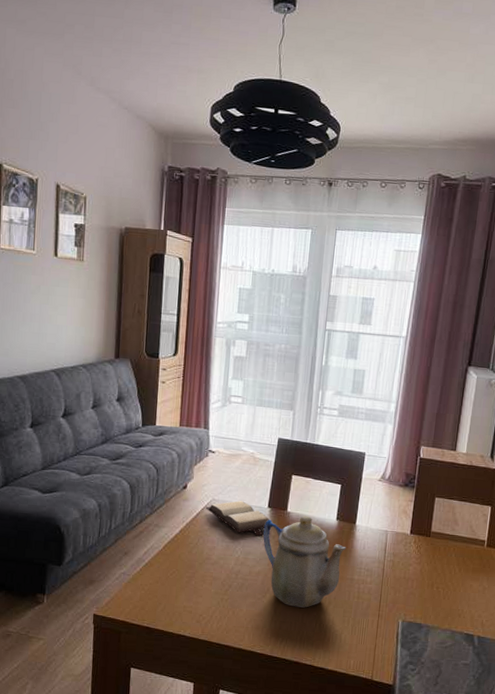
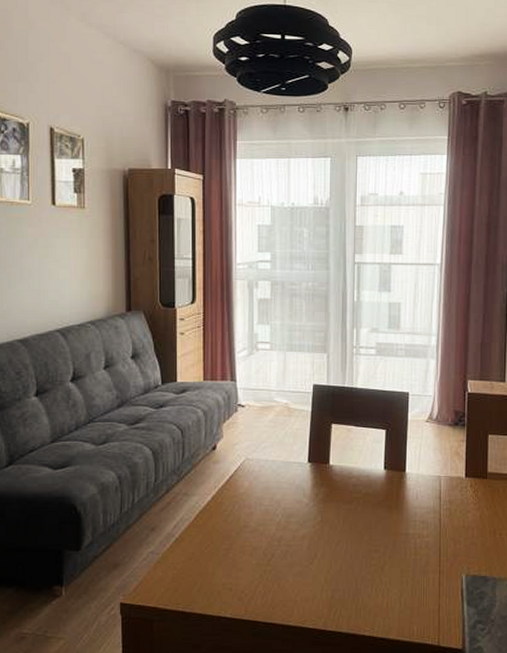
hardback book: present [205,501,270,537] -> none [238,458,311,496]
teapot: present [263,515,346,608] -> none [305,467,398,572]

